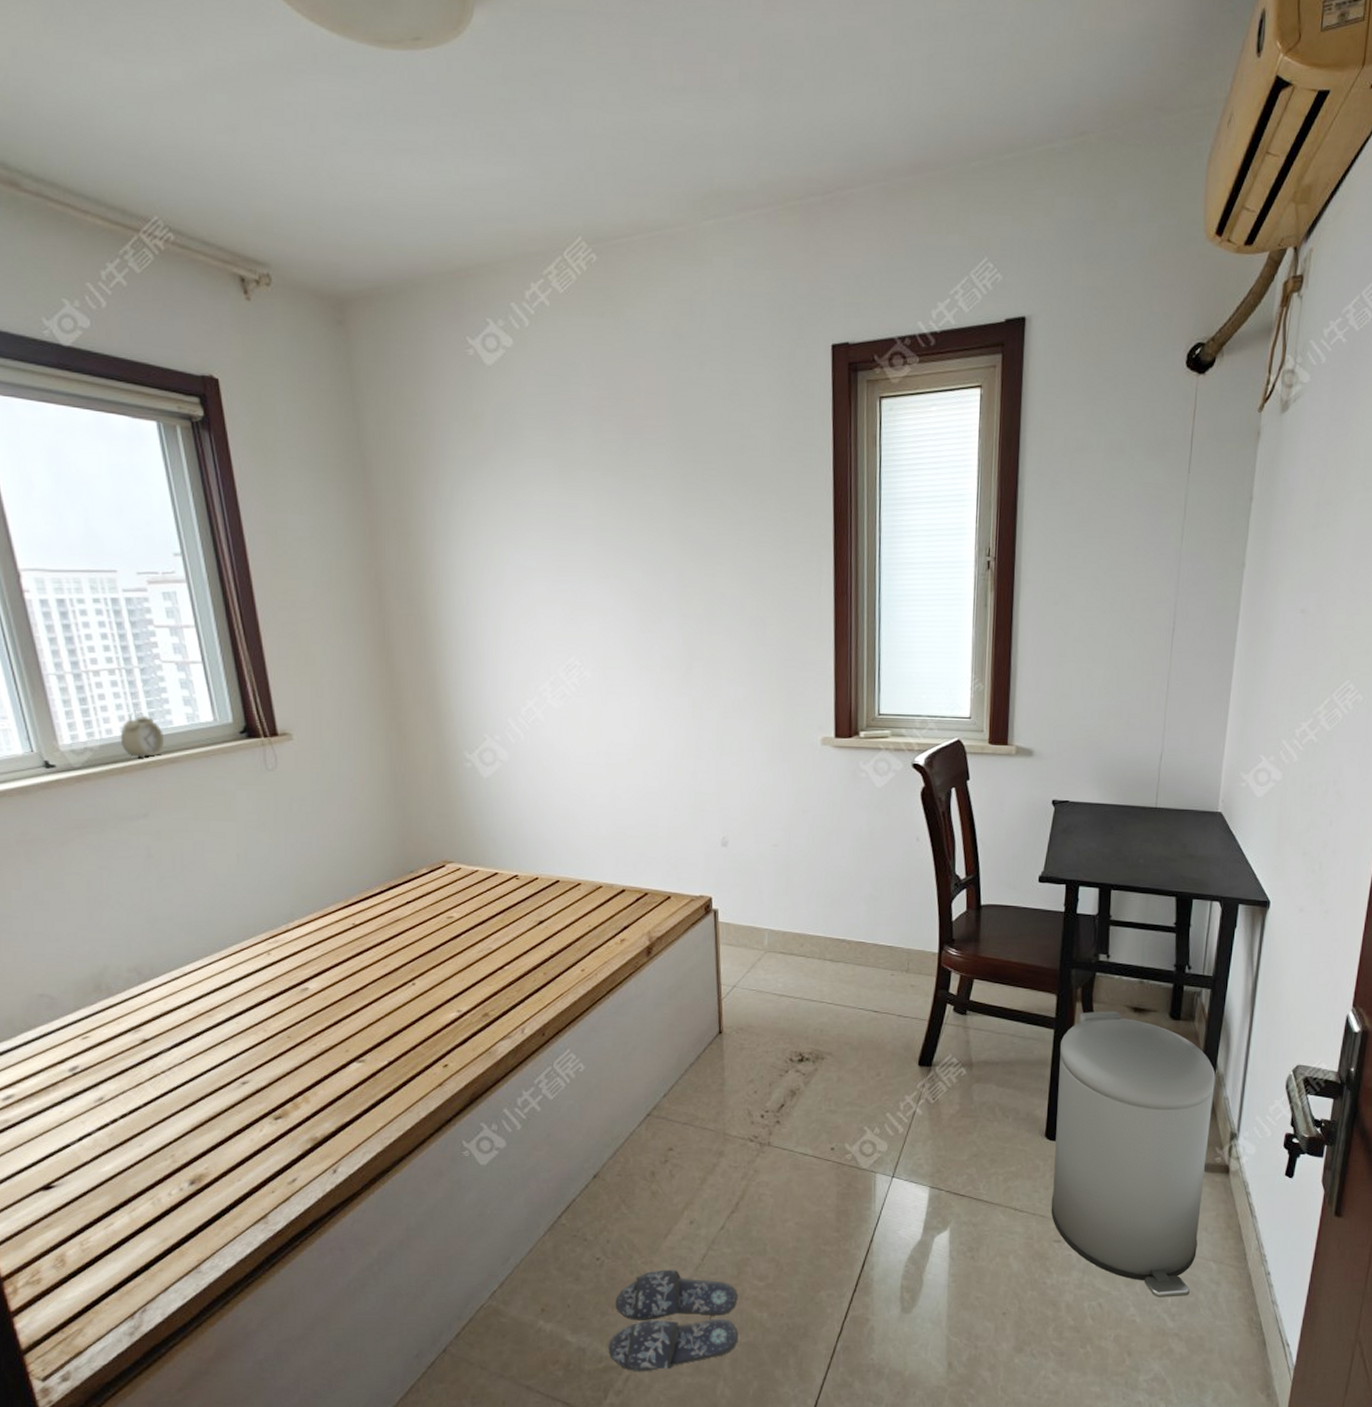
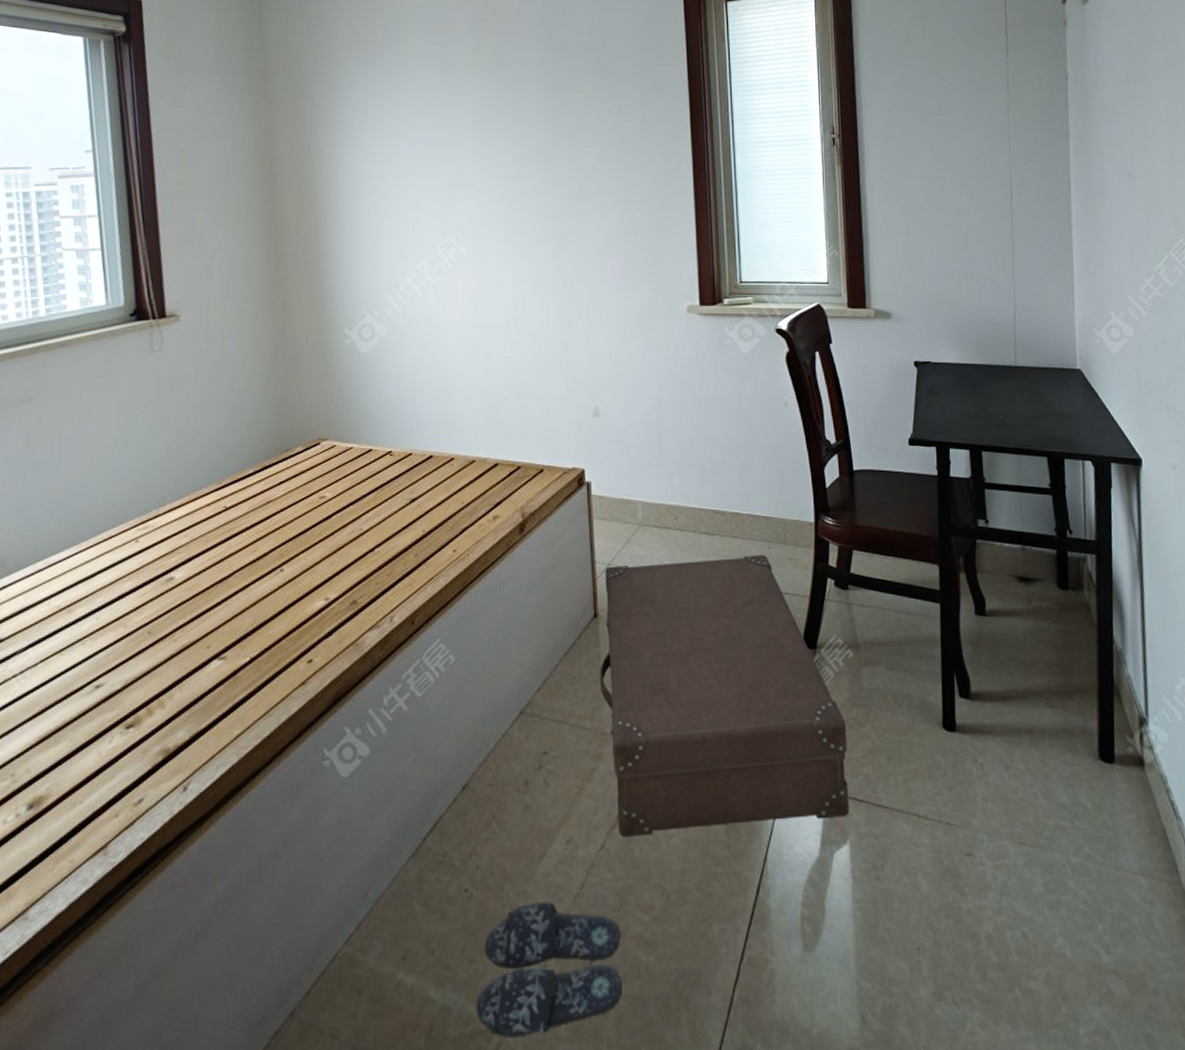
alarm clock: present [120,711,165,760] -> none [14,297,58,345]
suitcase: none [723,981,955,1220] -> present [599,555,849,837]
pedal bin: present [1051,1011,1216,1297] -> none [948,581,1123,923]

